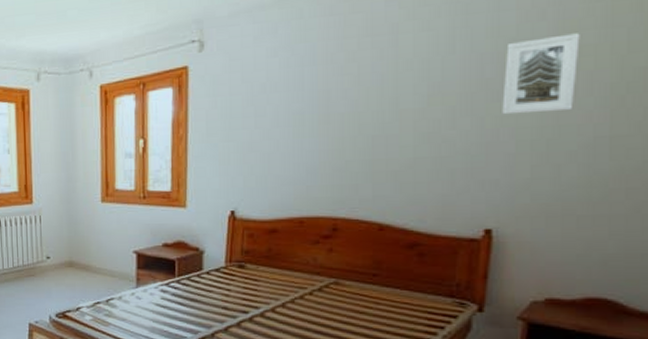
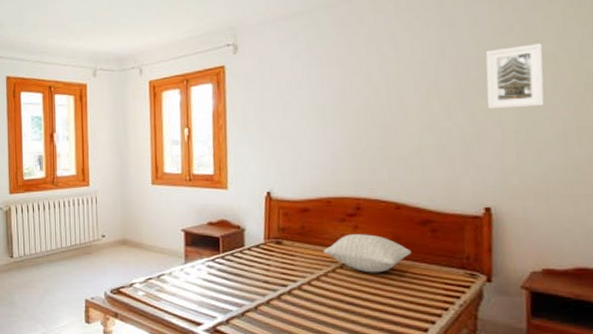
pillow: none [291,258,393,300] -> present [323,234,412,273]

